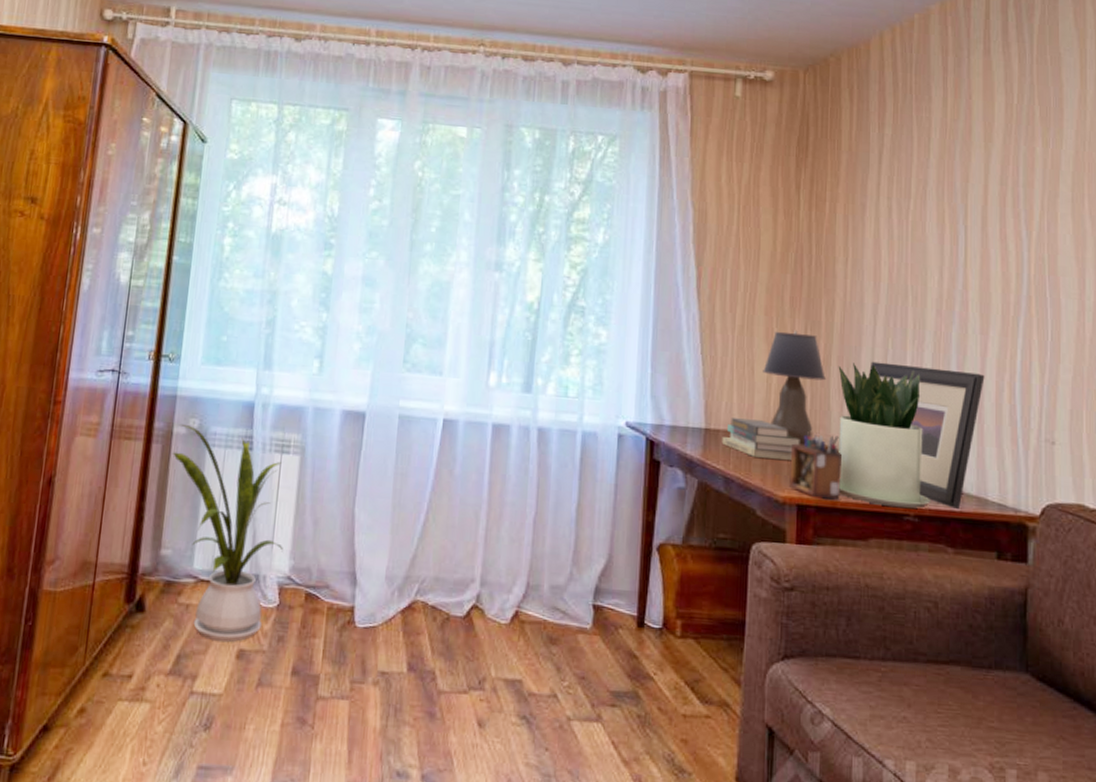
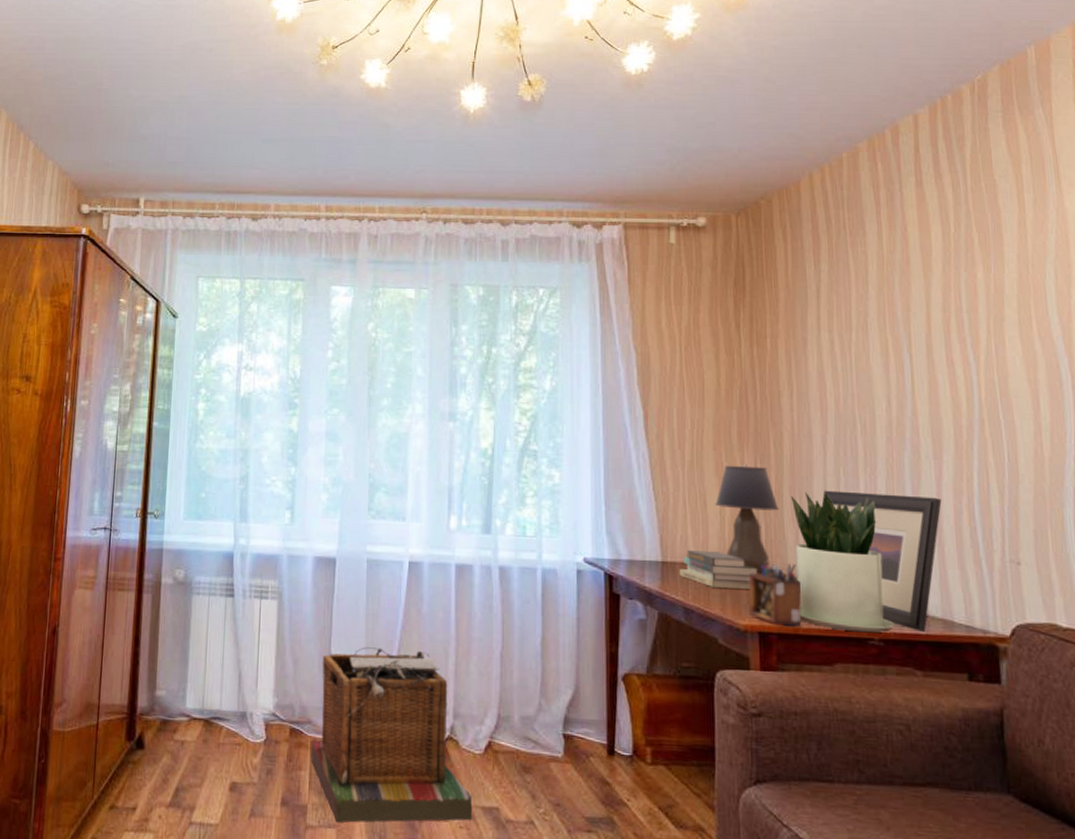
house plant: present [172,423,283,643] -> none [161,574,267,776]
clothes hamper: none [326,508,495,694] -> present [311,647,472,823]

